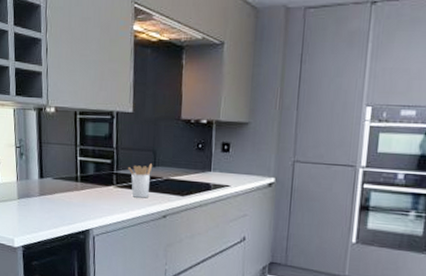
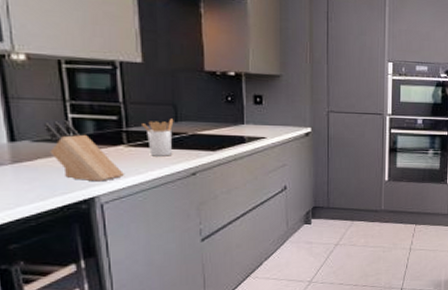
knife block: none [61,162,111,217] -> present [43,120,124,182]

